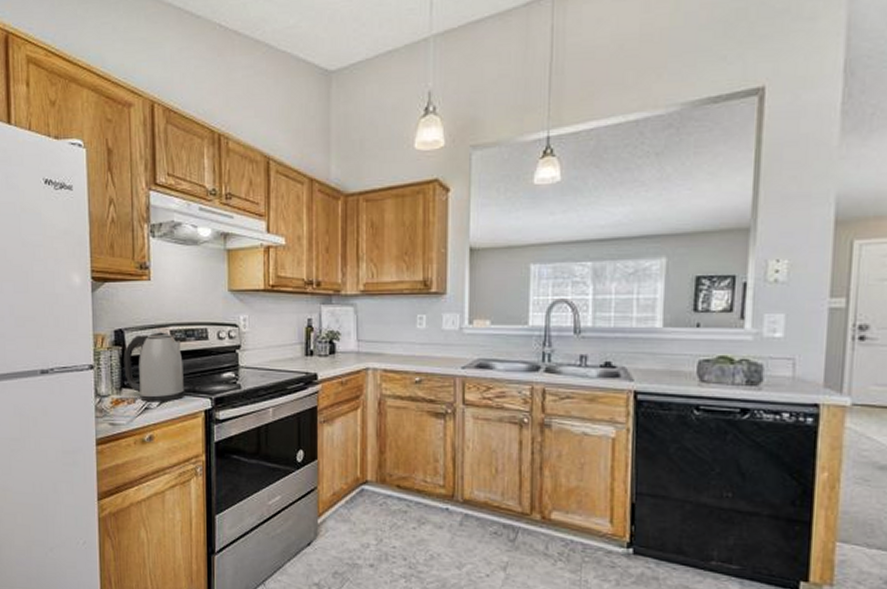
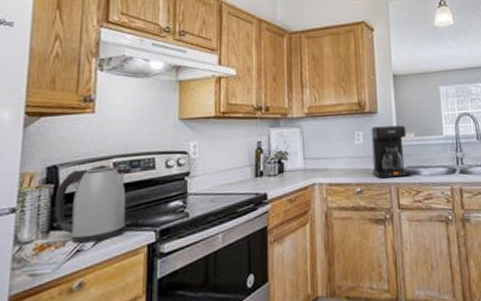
coffee maker: none [434,310,483,370] -> present [371,125,412,179]

